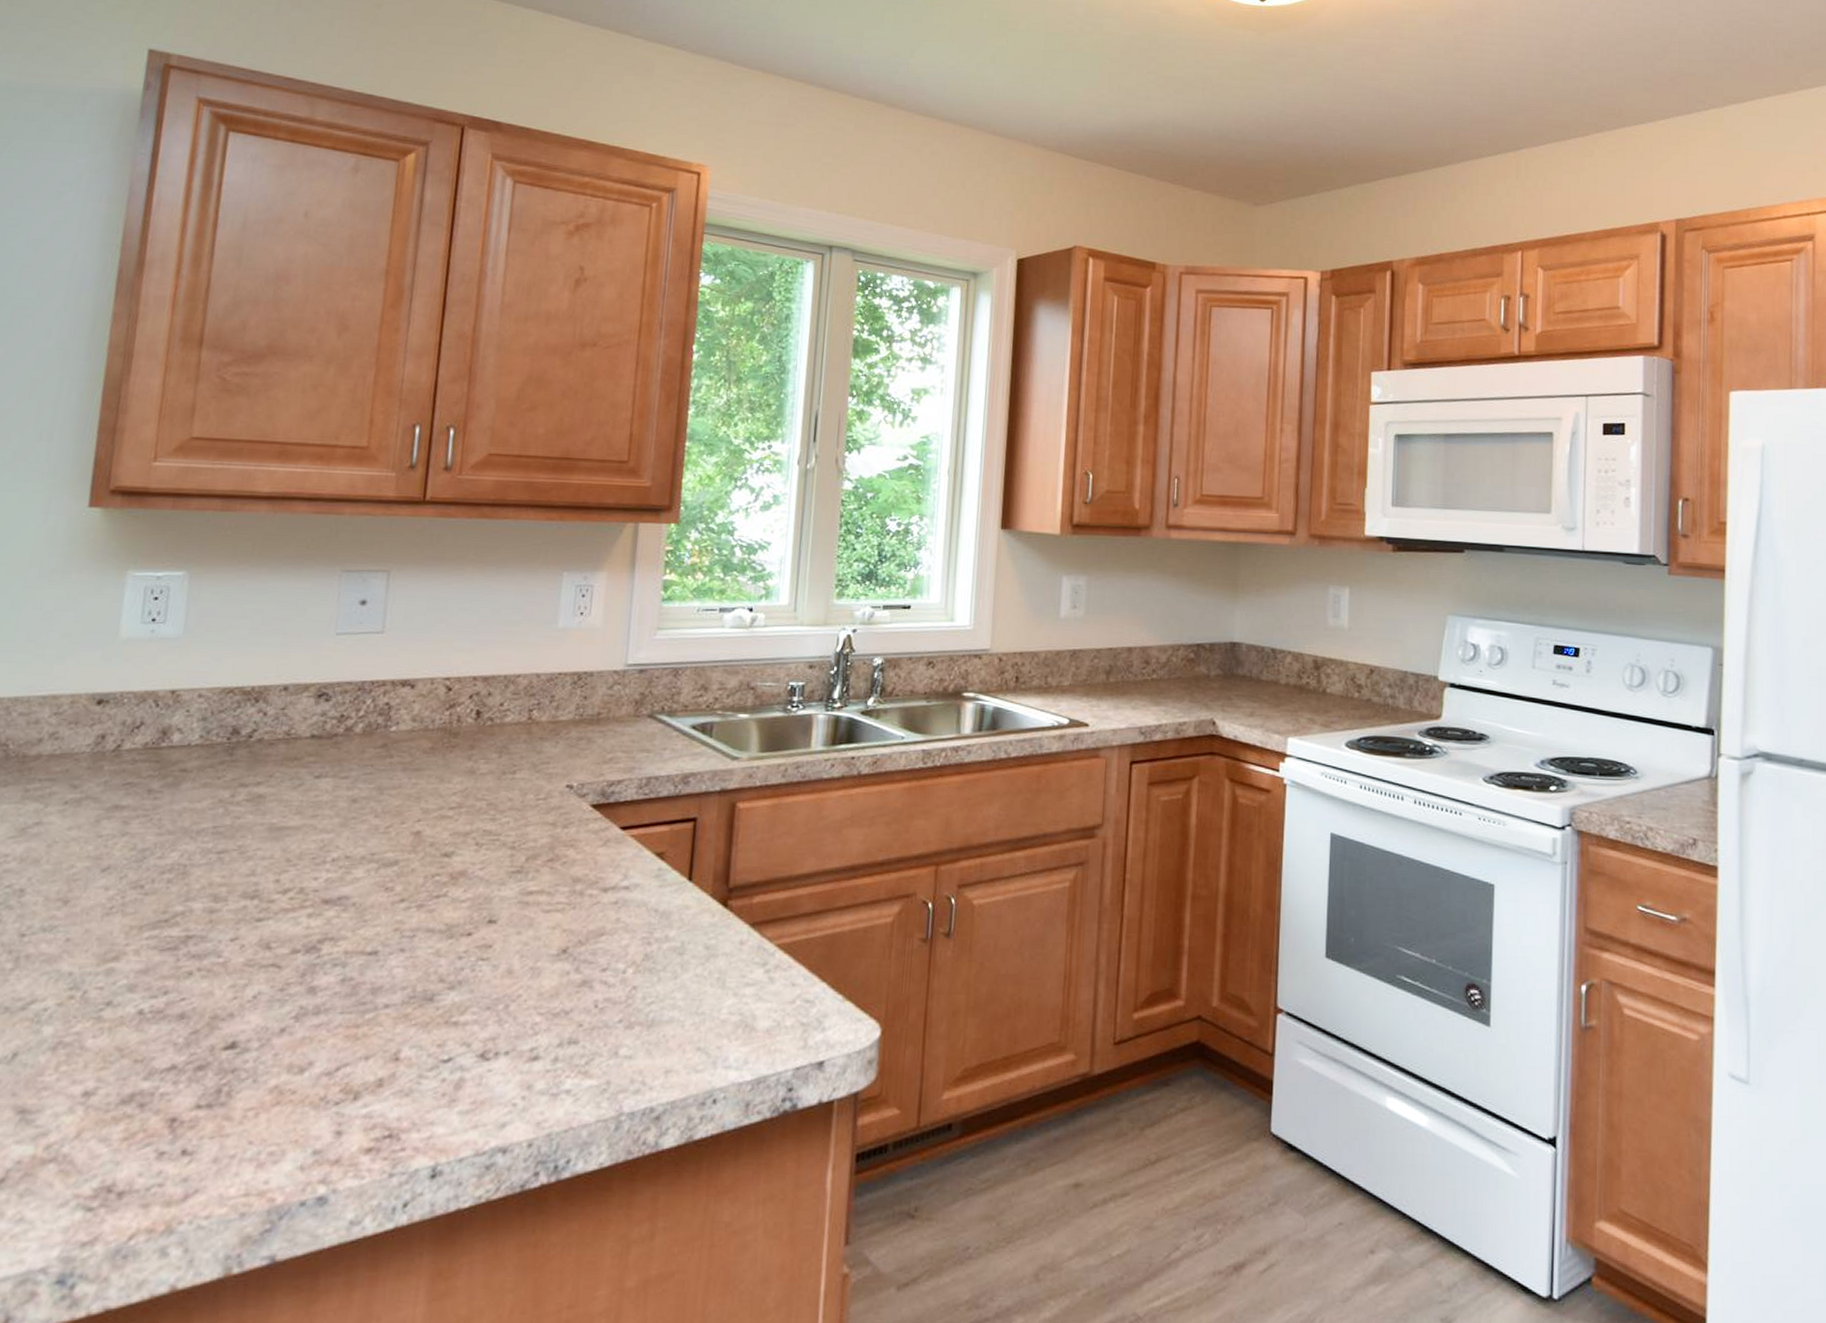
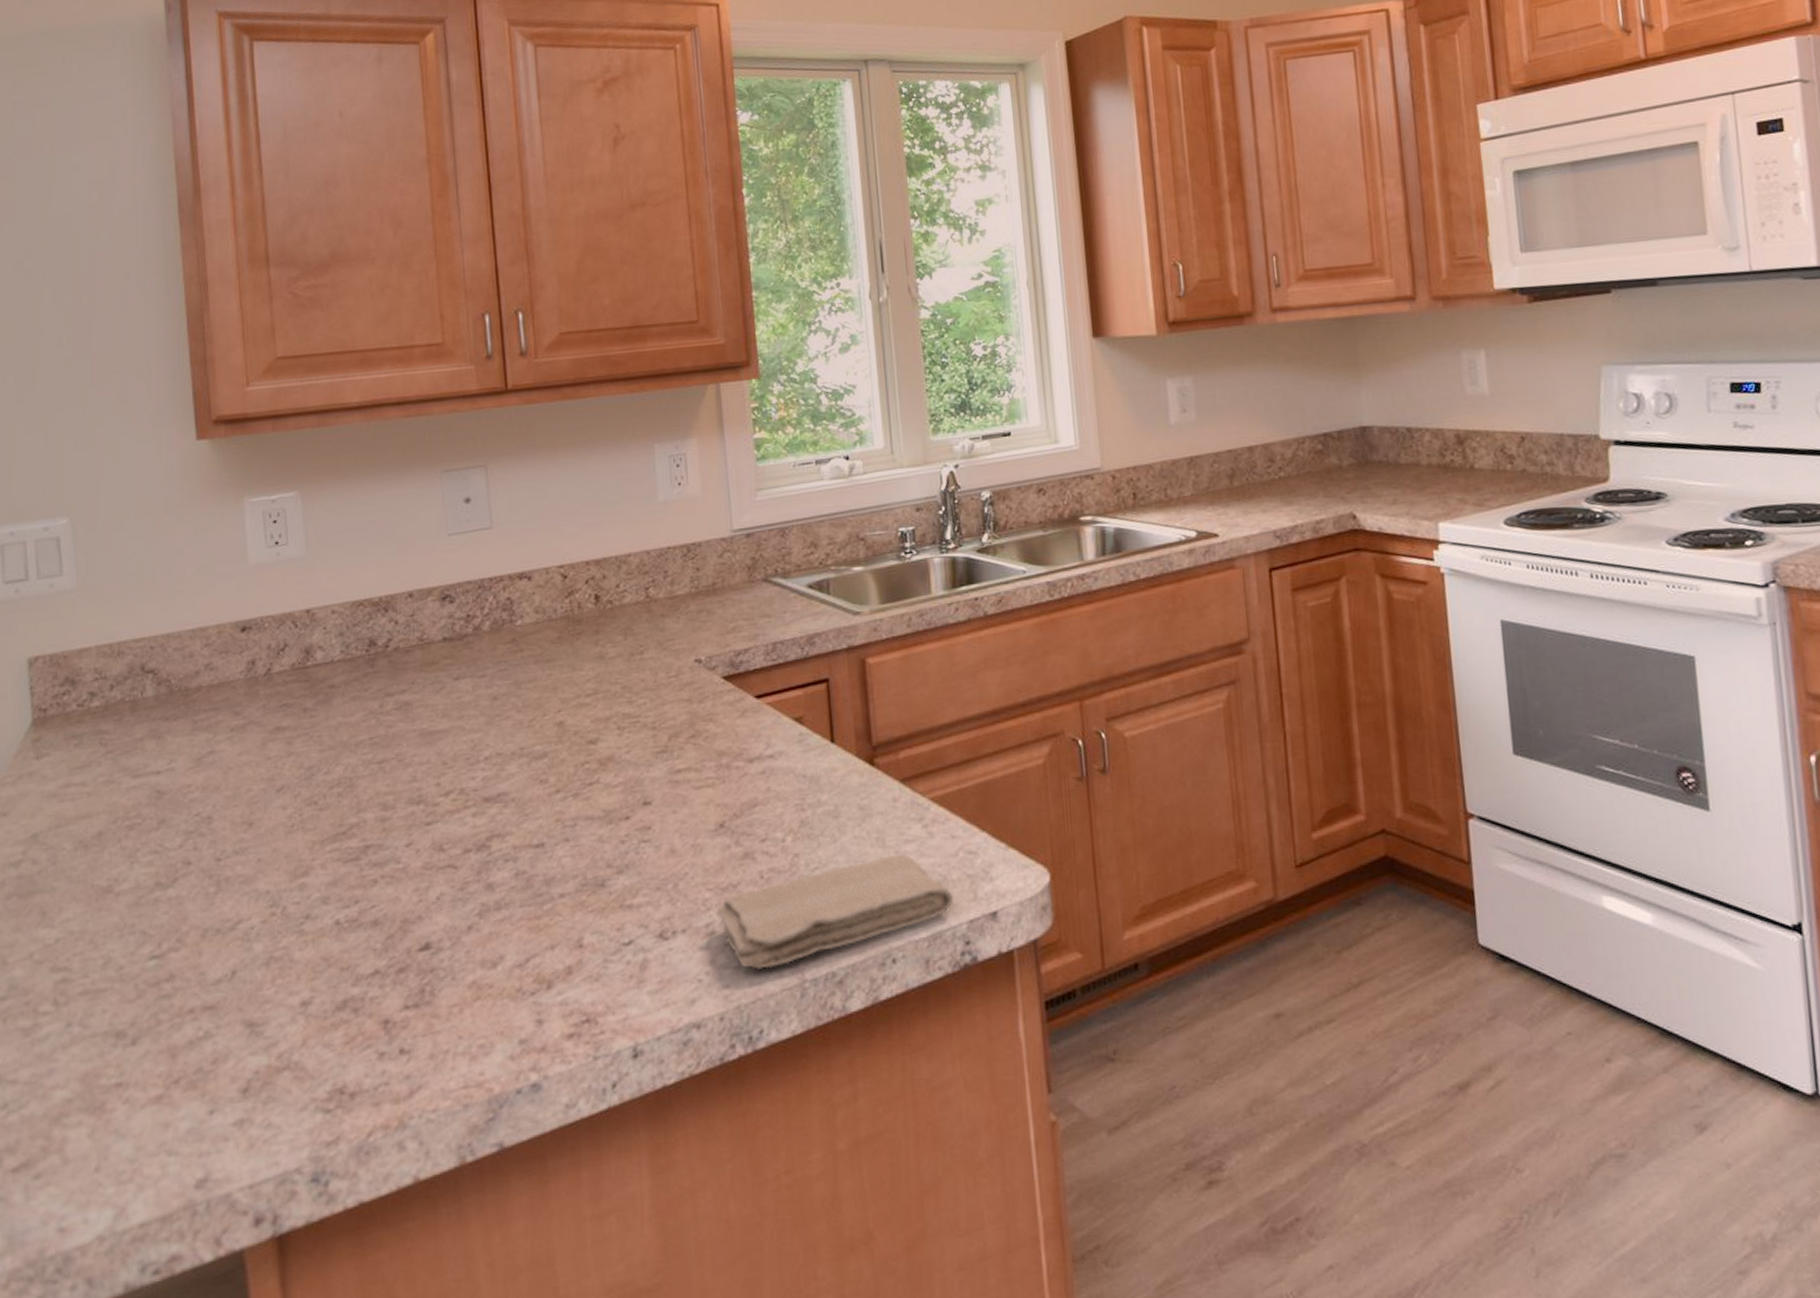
washcloth: none [543,996,784,1098] -> present [716,853,954,970]

